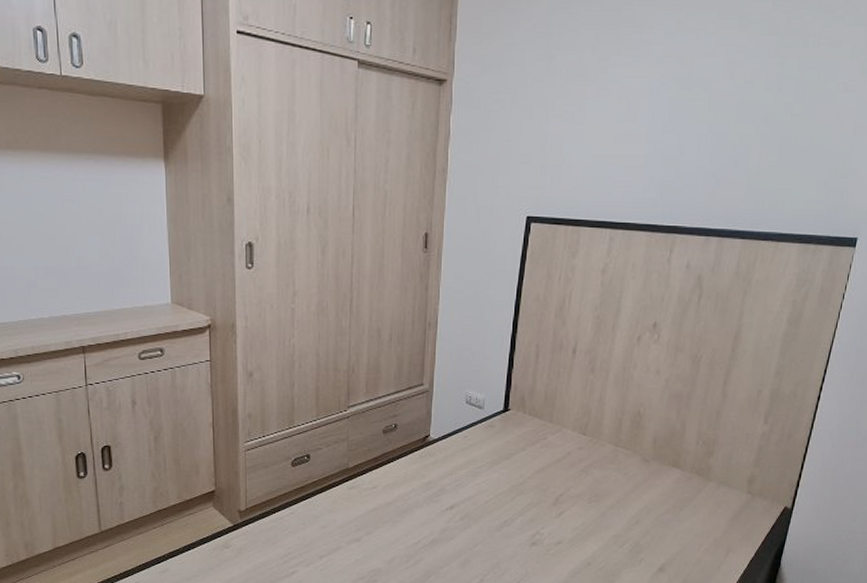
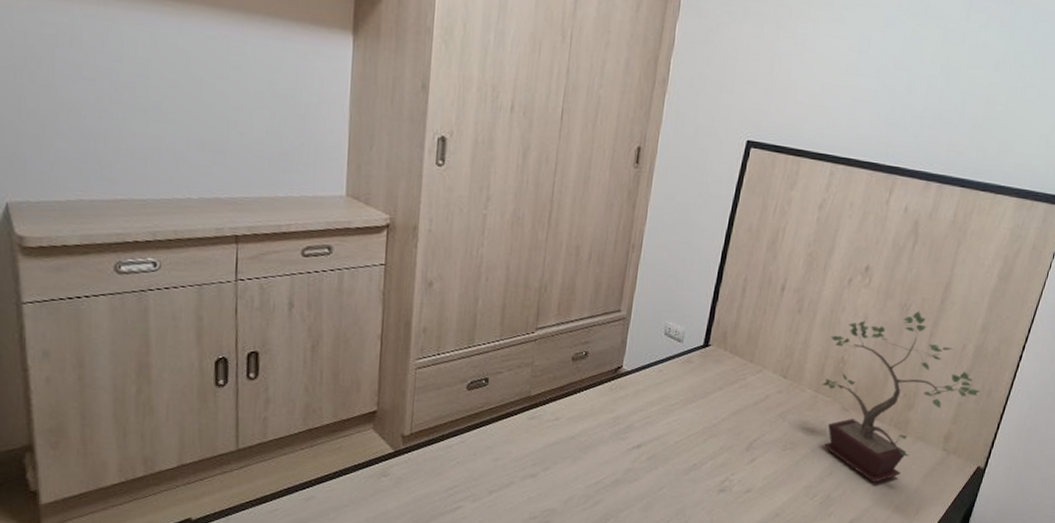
potted plant: none [620,362,780,528] -> present [821,311,980,483]

